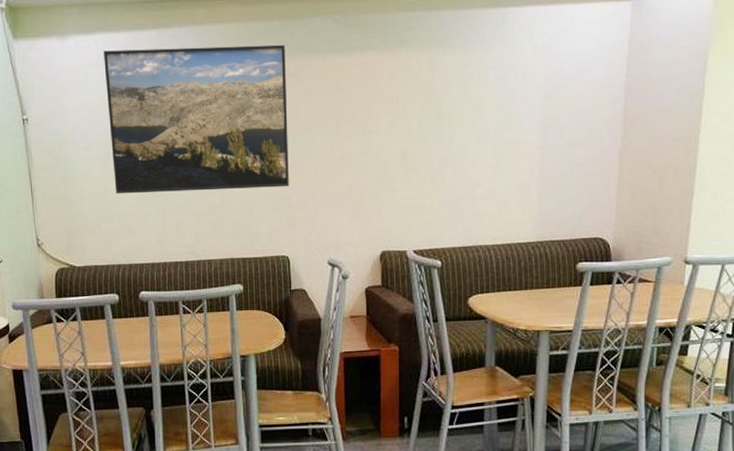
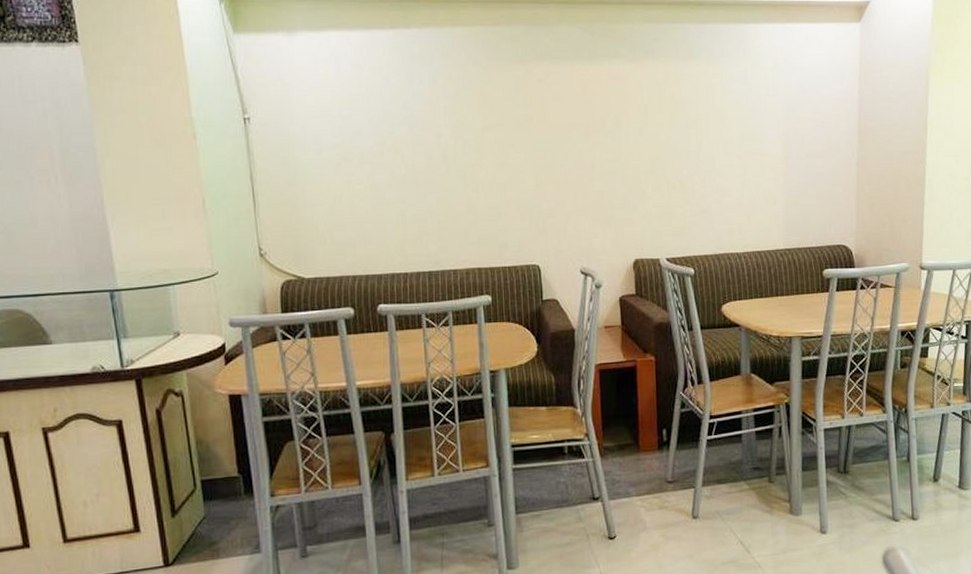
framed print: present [104,44,289,194] -> none [337,49,538,200]

